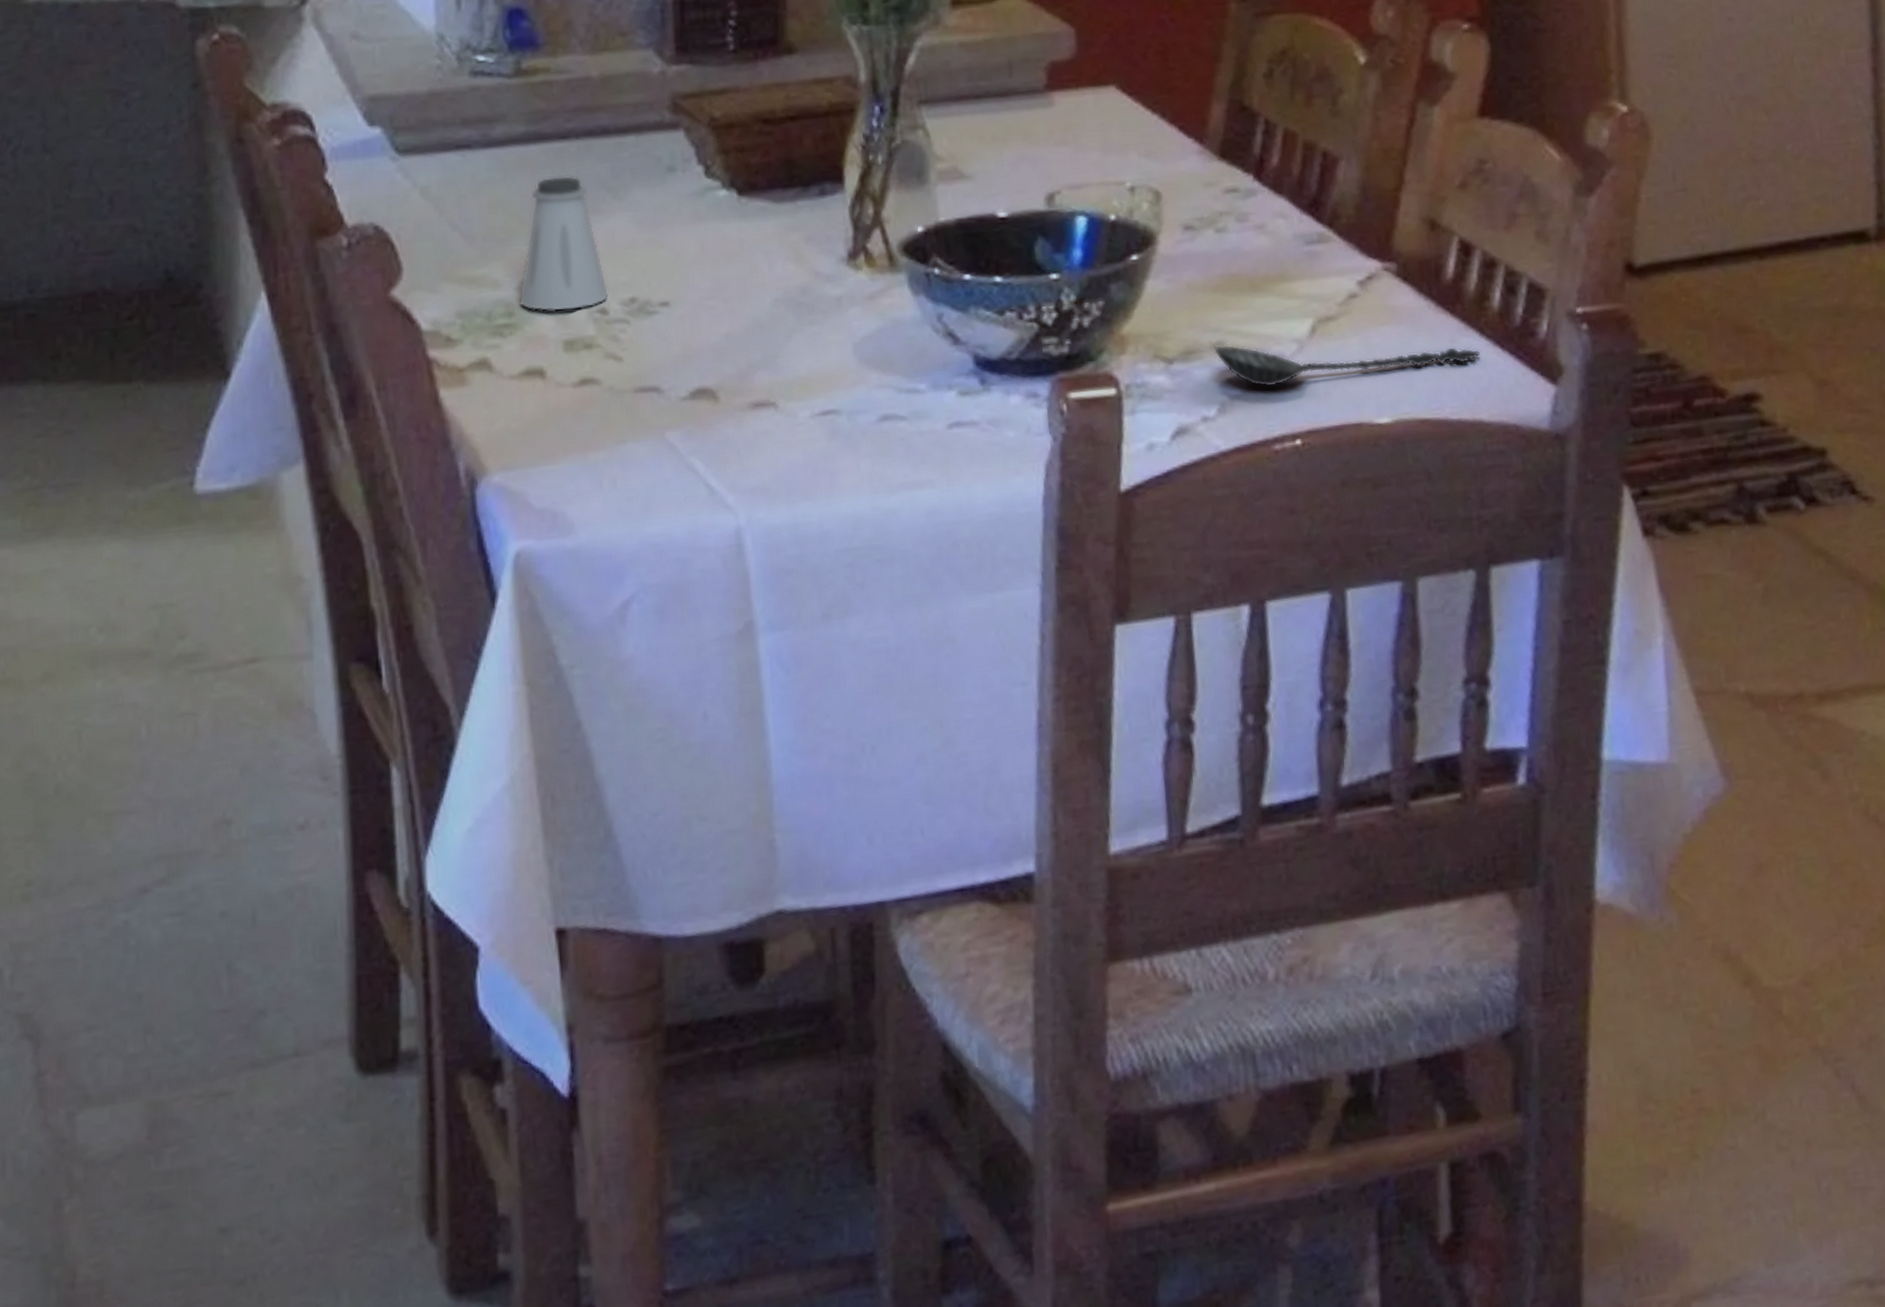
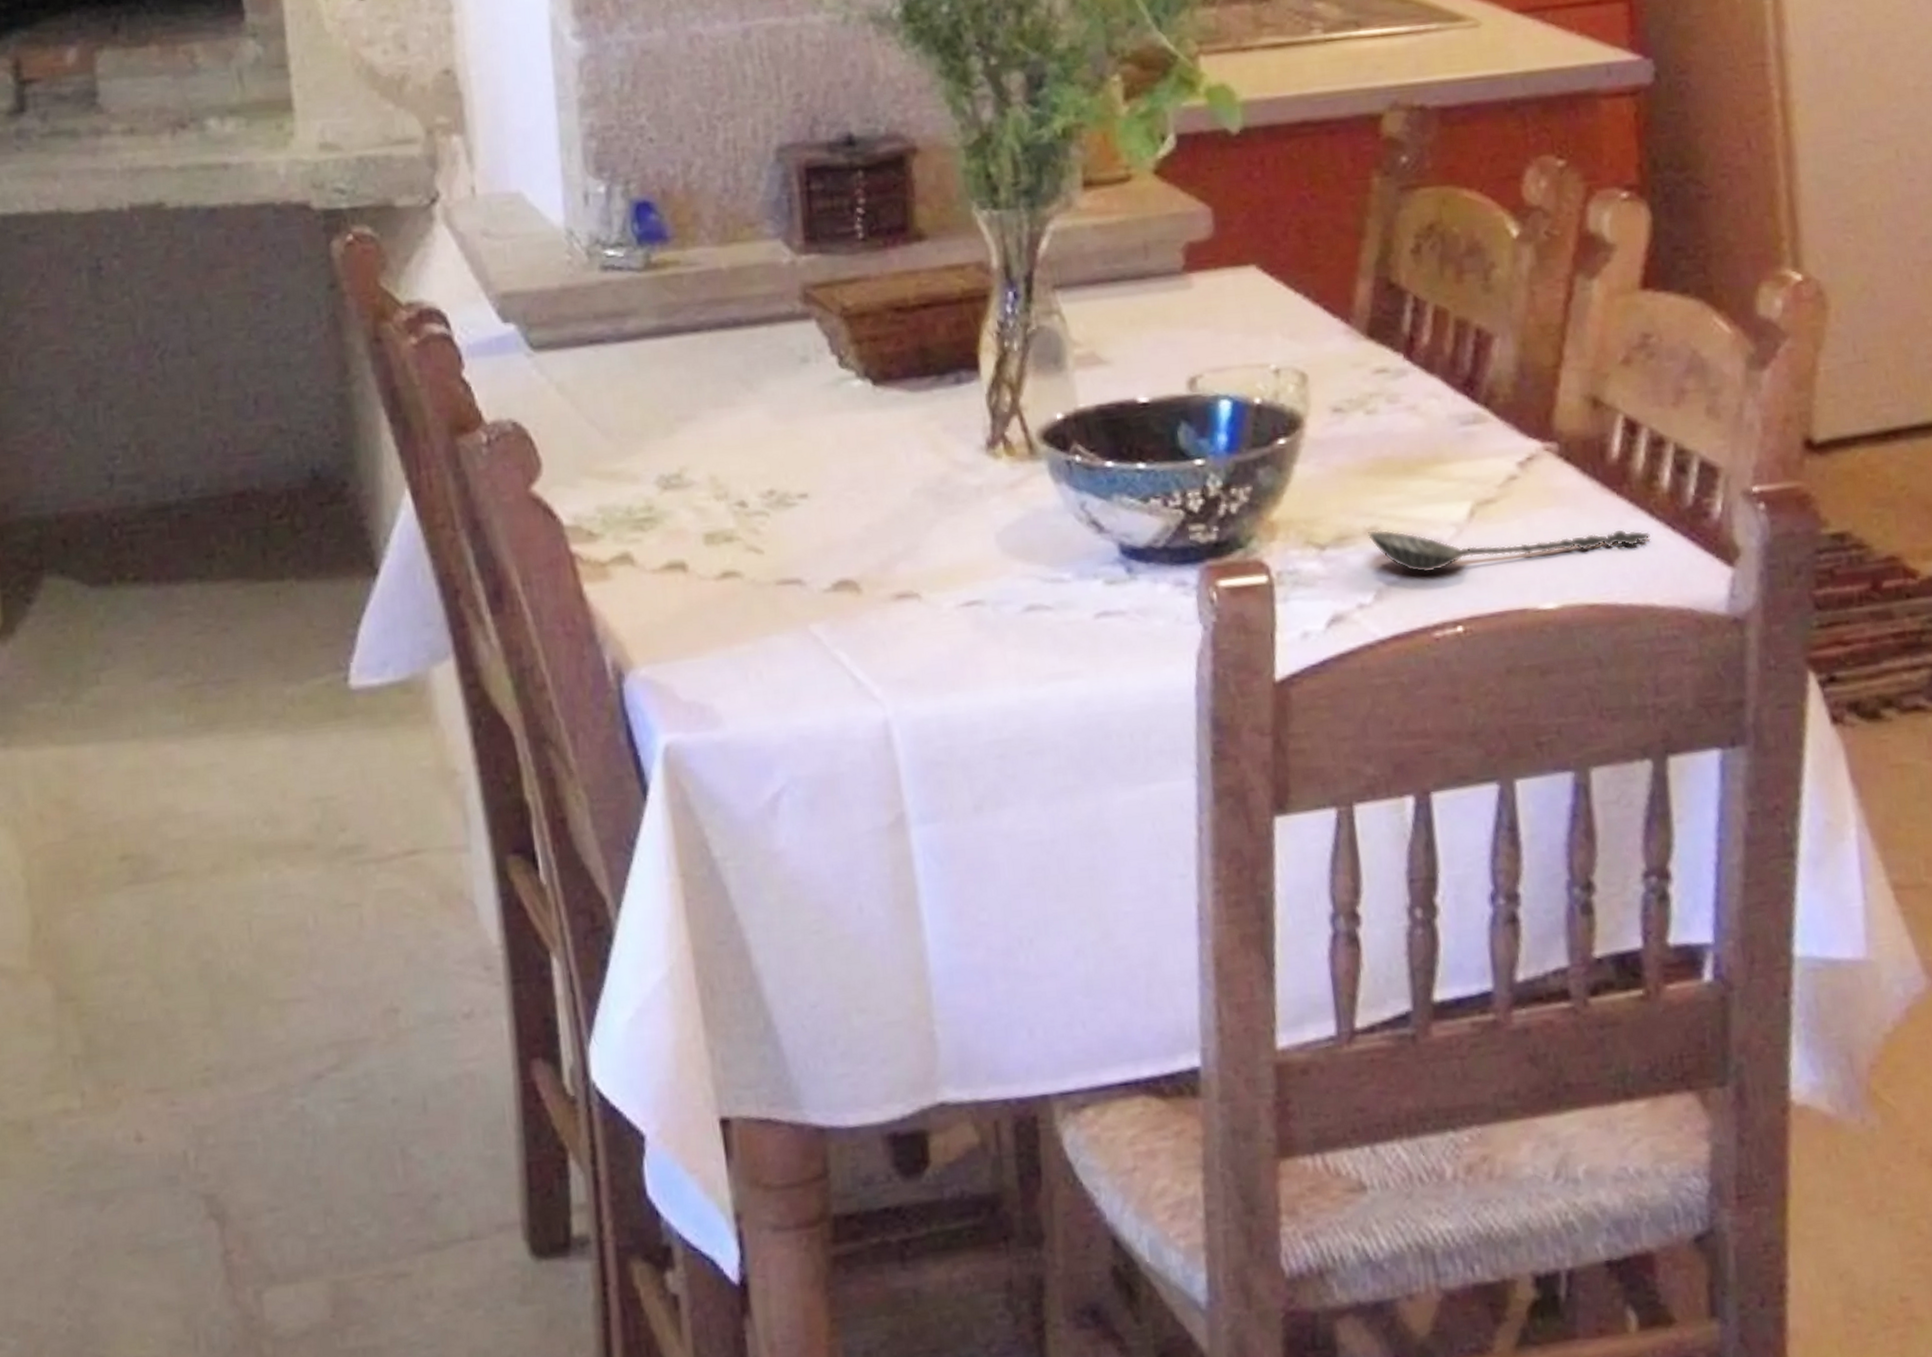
saltshaker: present [519,175,609,312] -> none [658,368,748,506]

